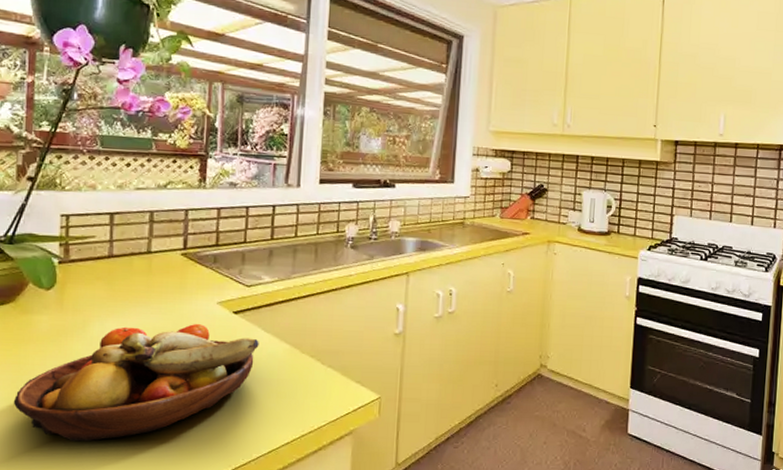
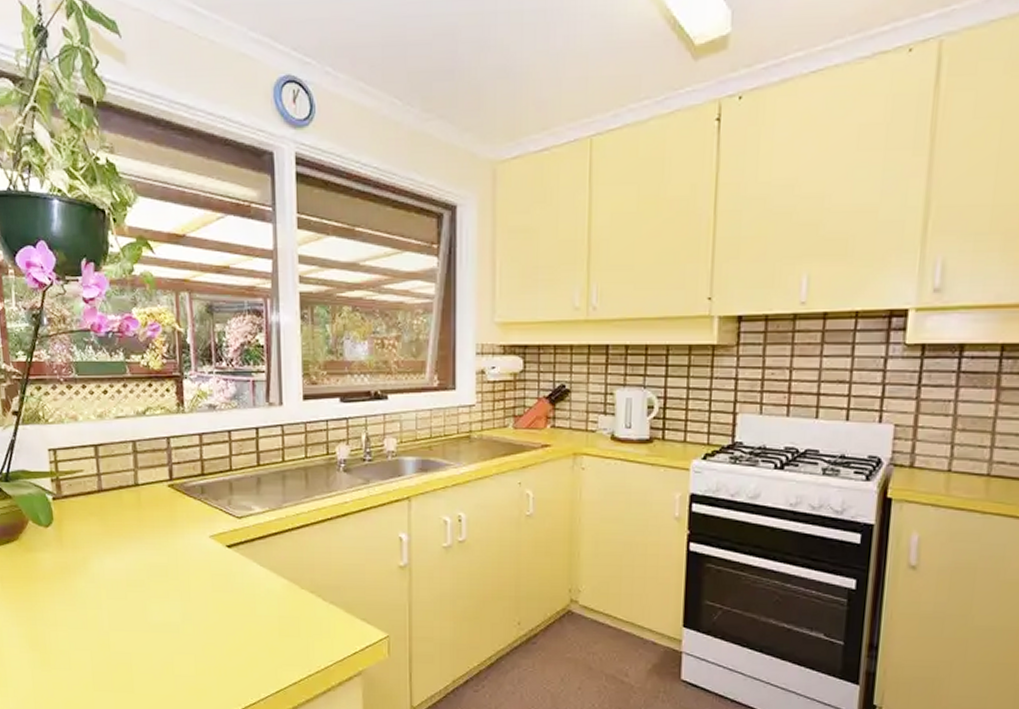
fruit bowl: present [13,324,259,442] -> none [30,559,256,678]

